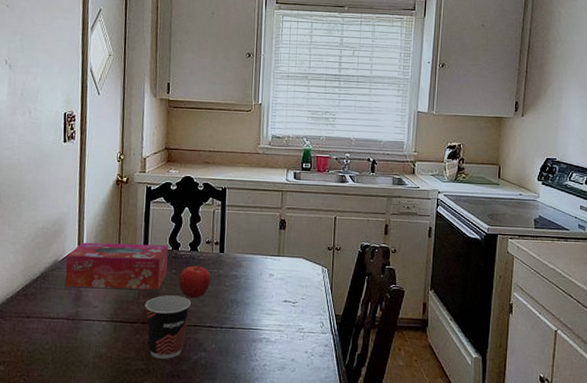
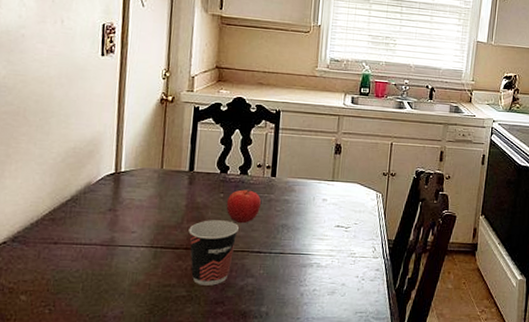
tissue box: present [65,242,168,290] -> none [99,164,216,214]

